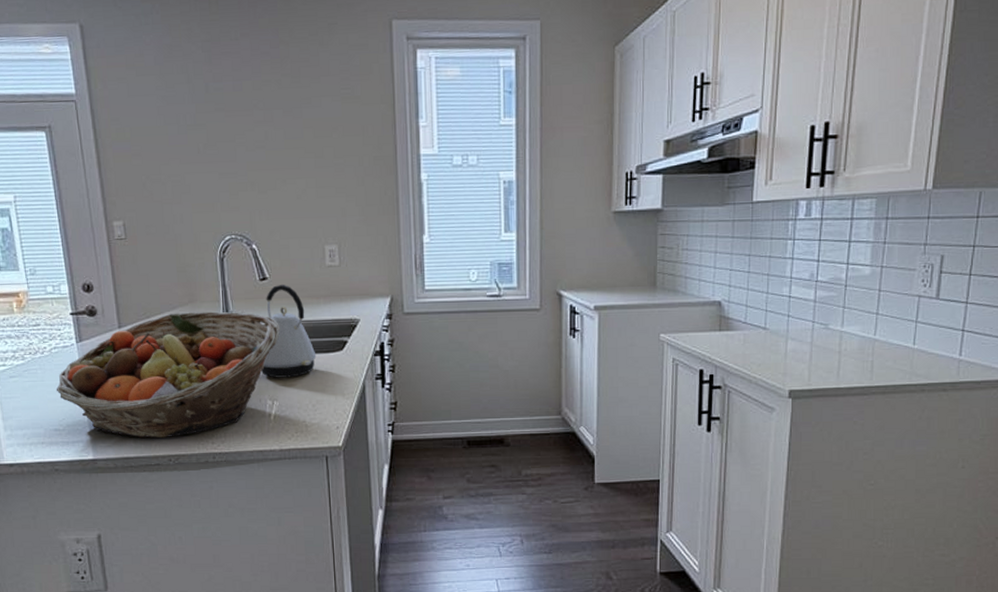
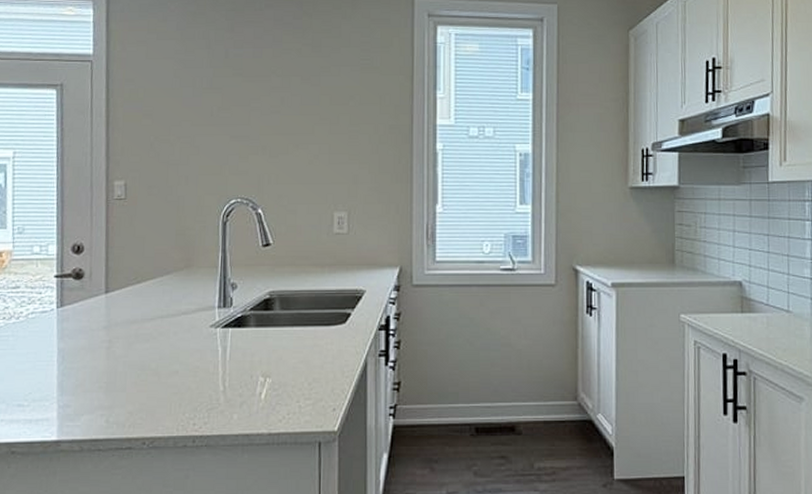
fruit basket: present [56,311,280,439] -> none [26,278,279,418]
kettle: present [261,284,317,378] -> none [256,250,317,352]

